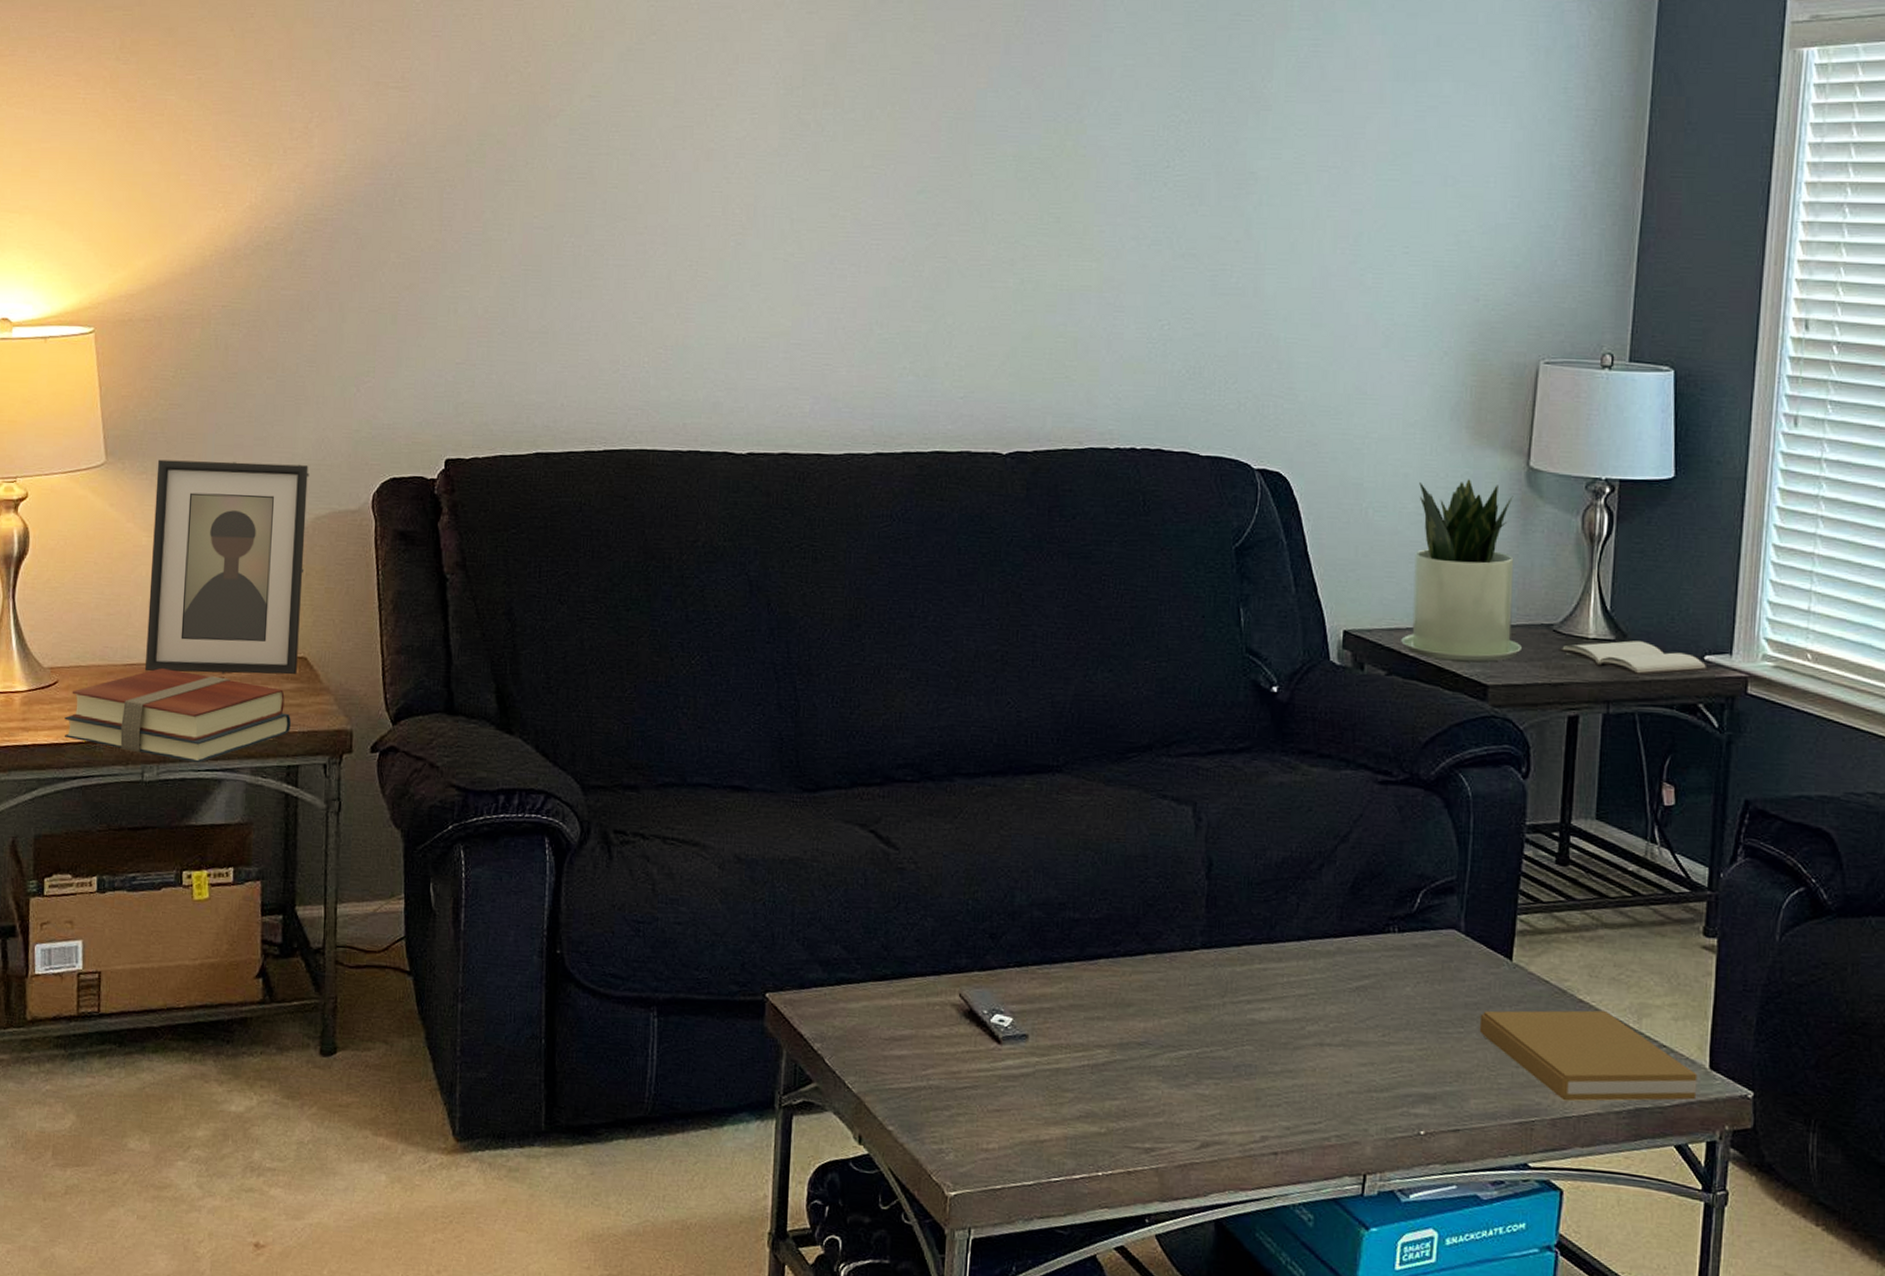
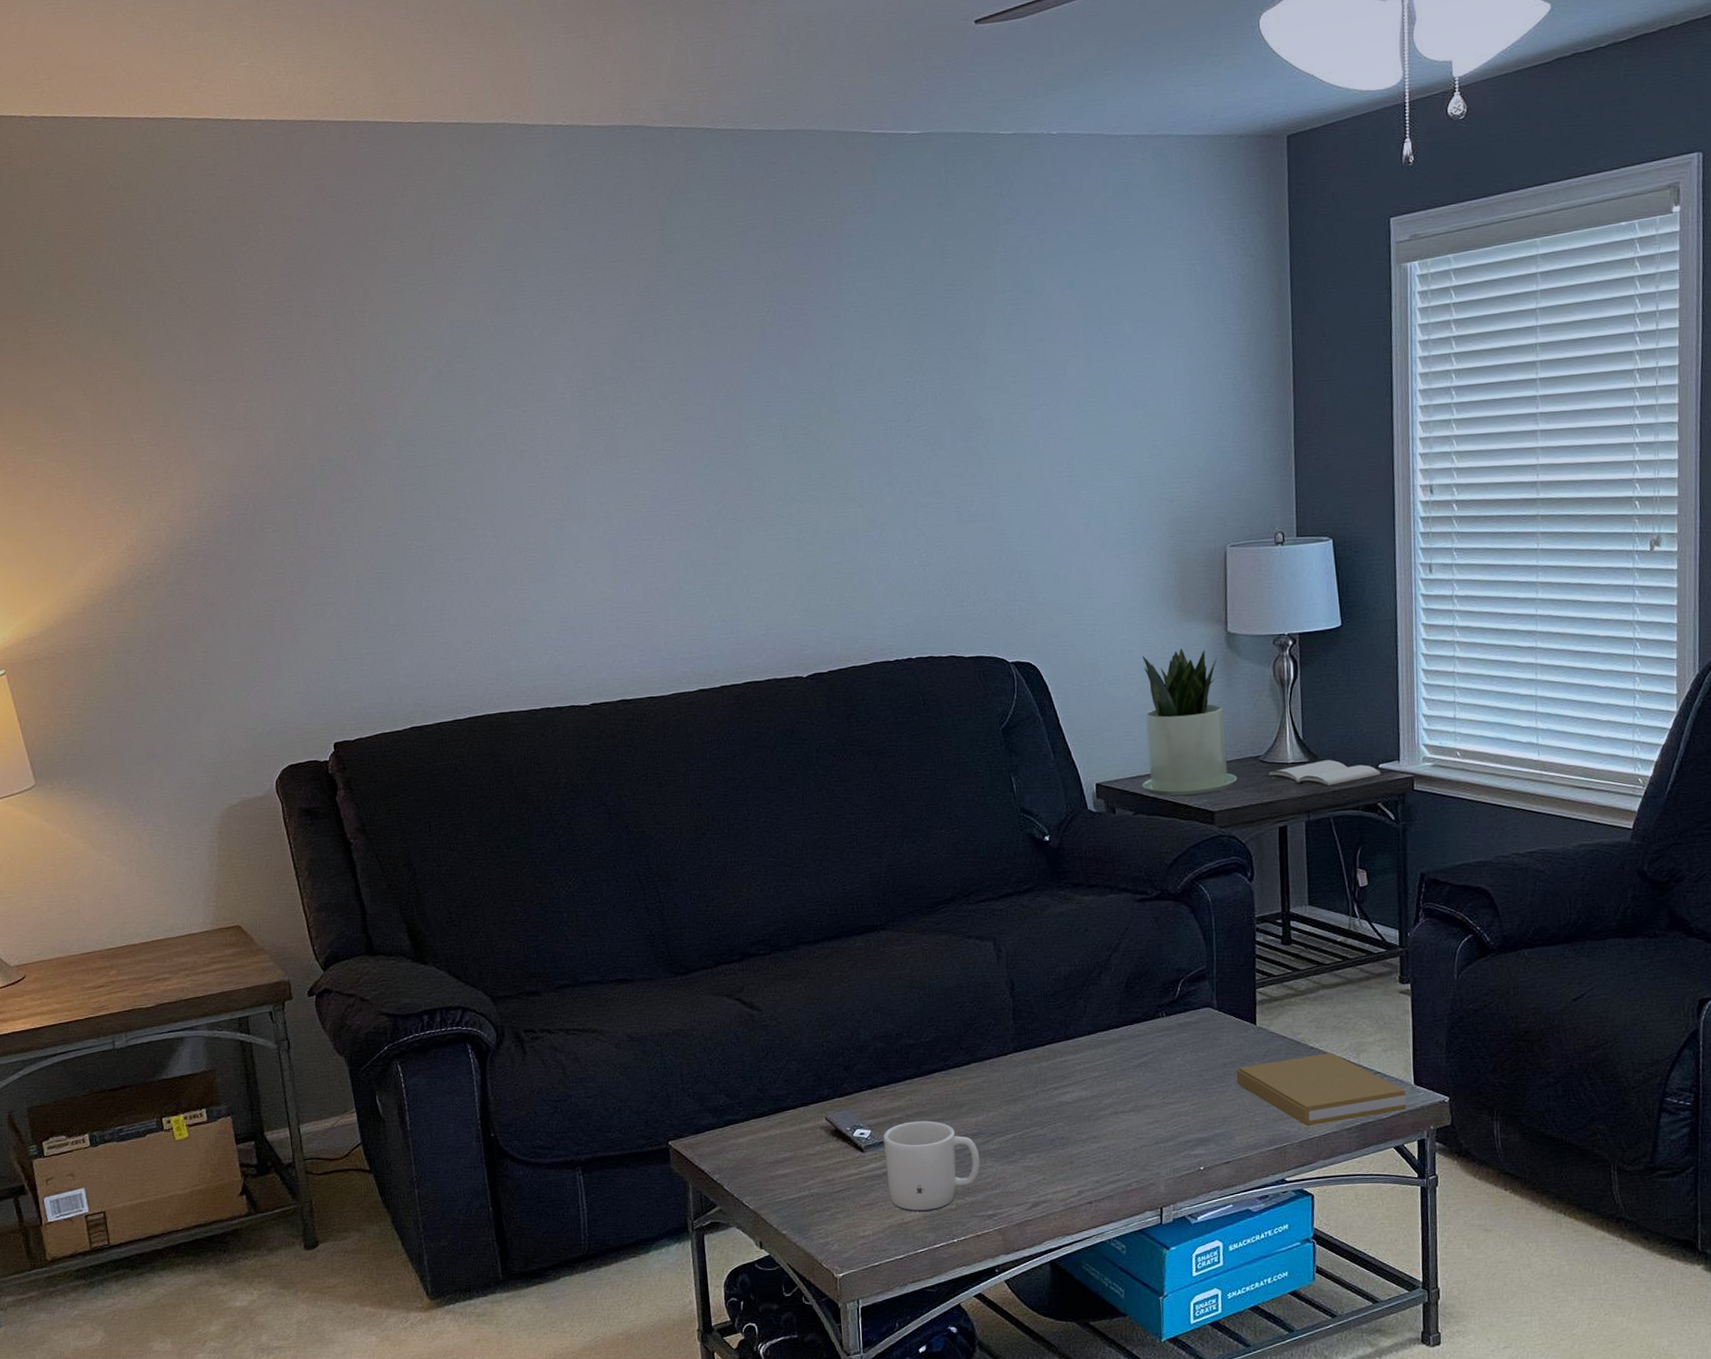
books: present [64,668,291,763] -> none [37,952,236,1027]
picture frame: present [145,459,309,675] -> none [81,763,234,957]
mug: none [1024,1014,1144,1132] -> present [883,1120,981,1212]

